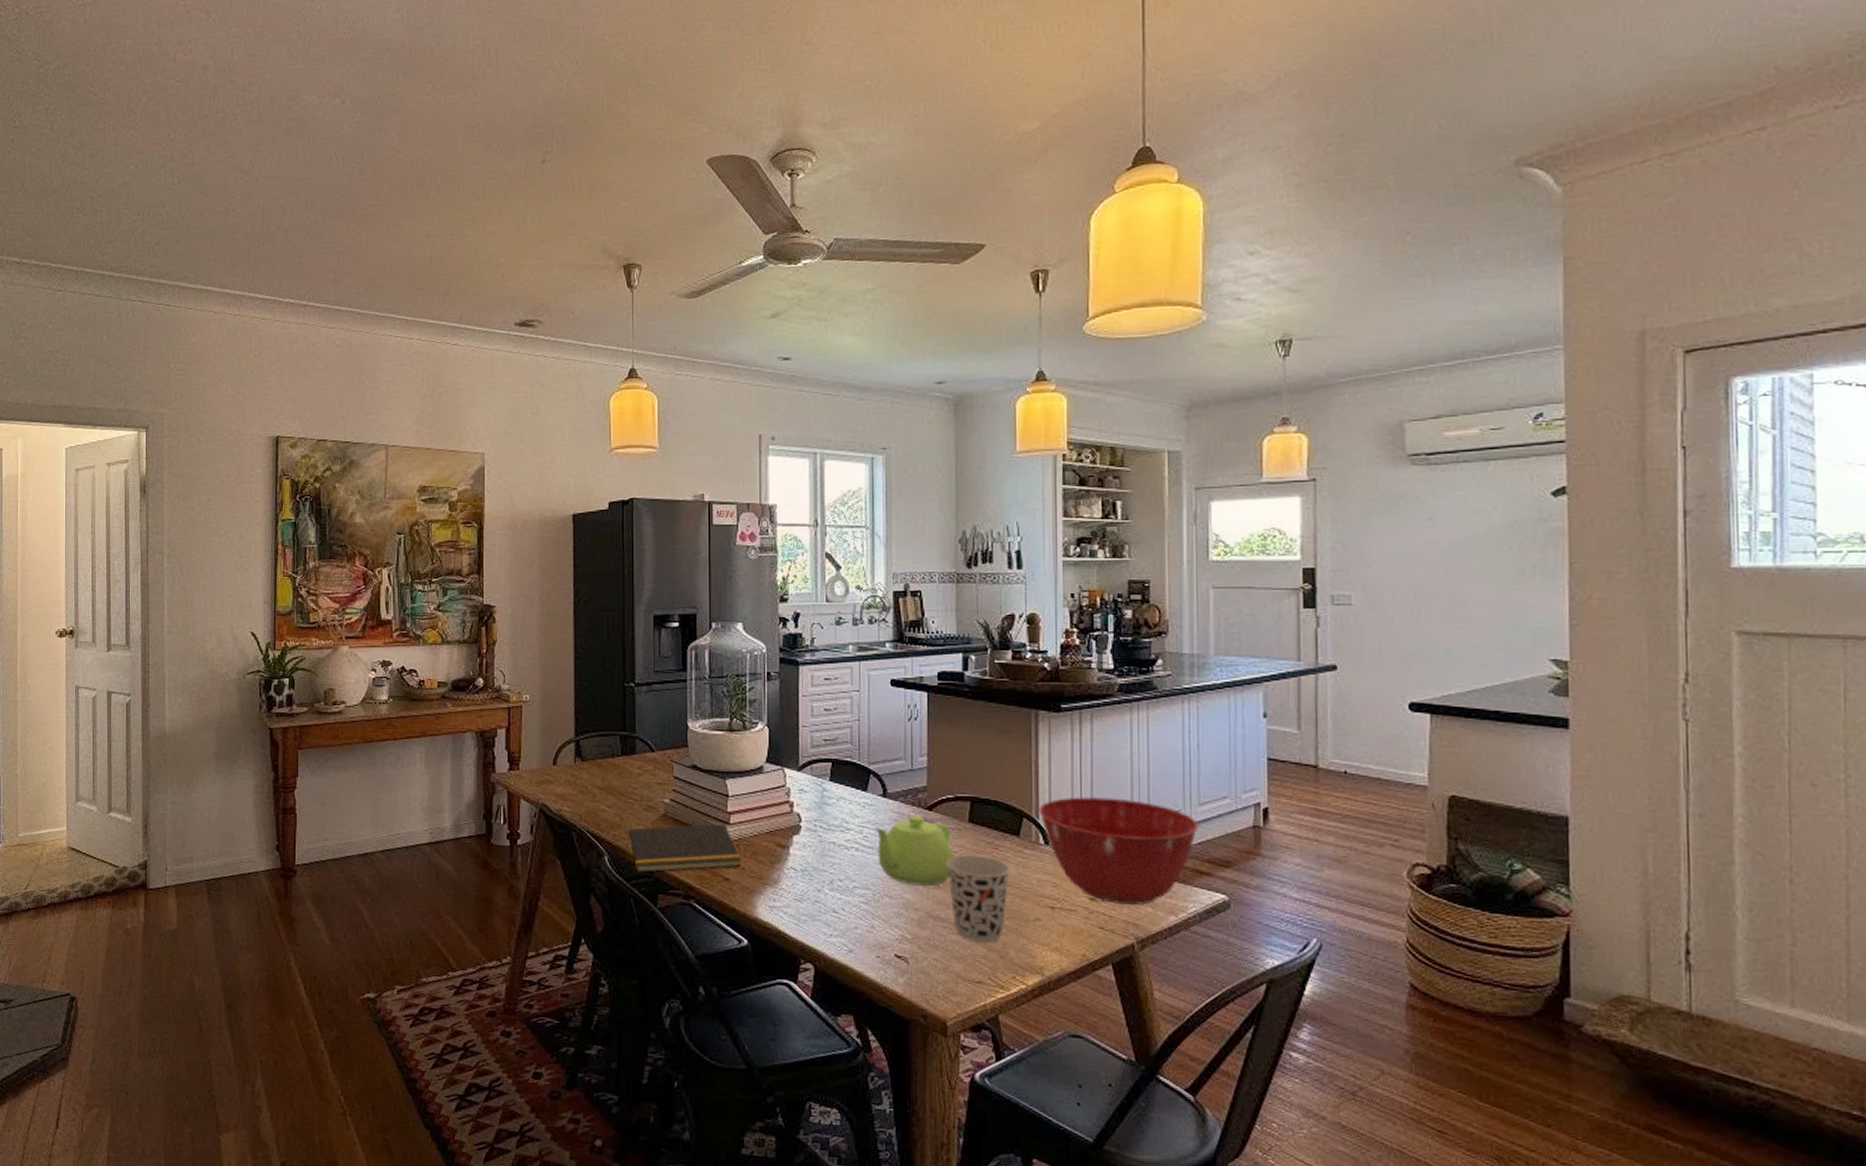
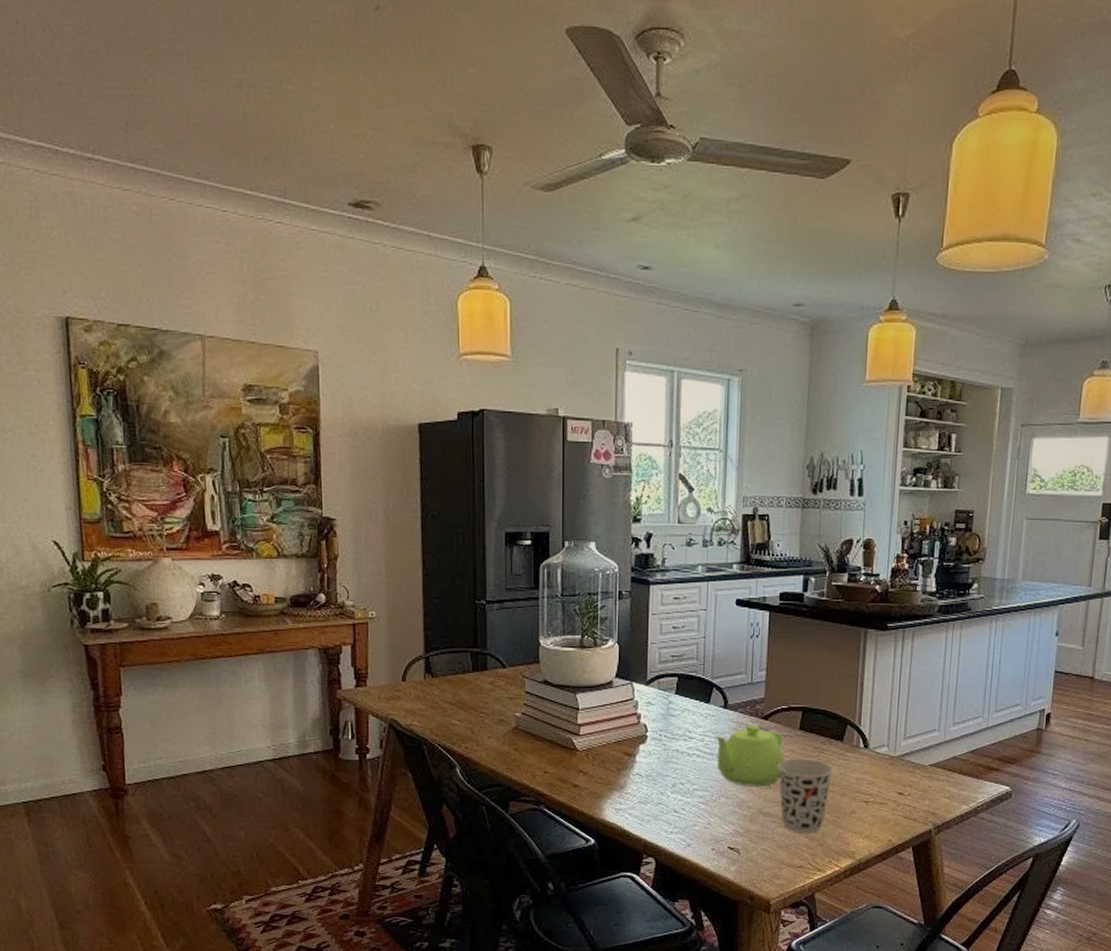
notepad: present [625,823,741,873] -> none [477,734,590,782]
mixing bowl: present [1039,797,1199,905] -> none [861,706,994,797]

